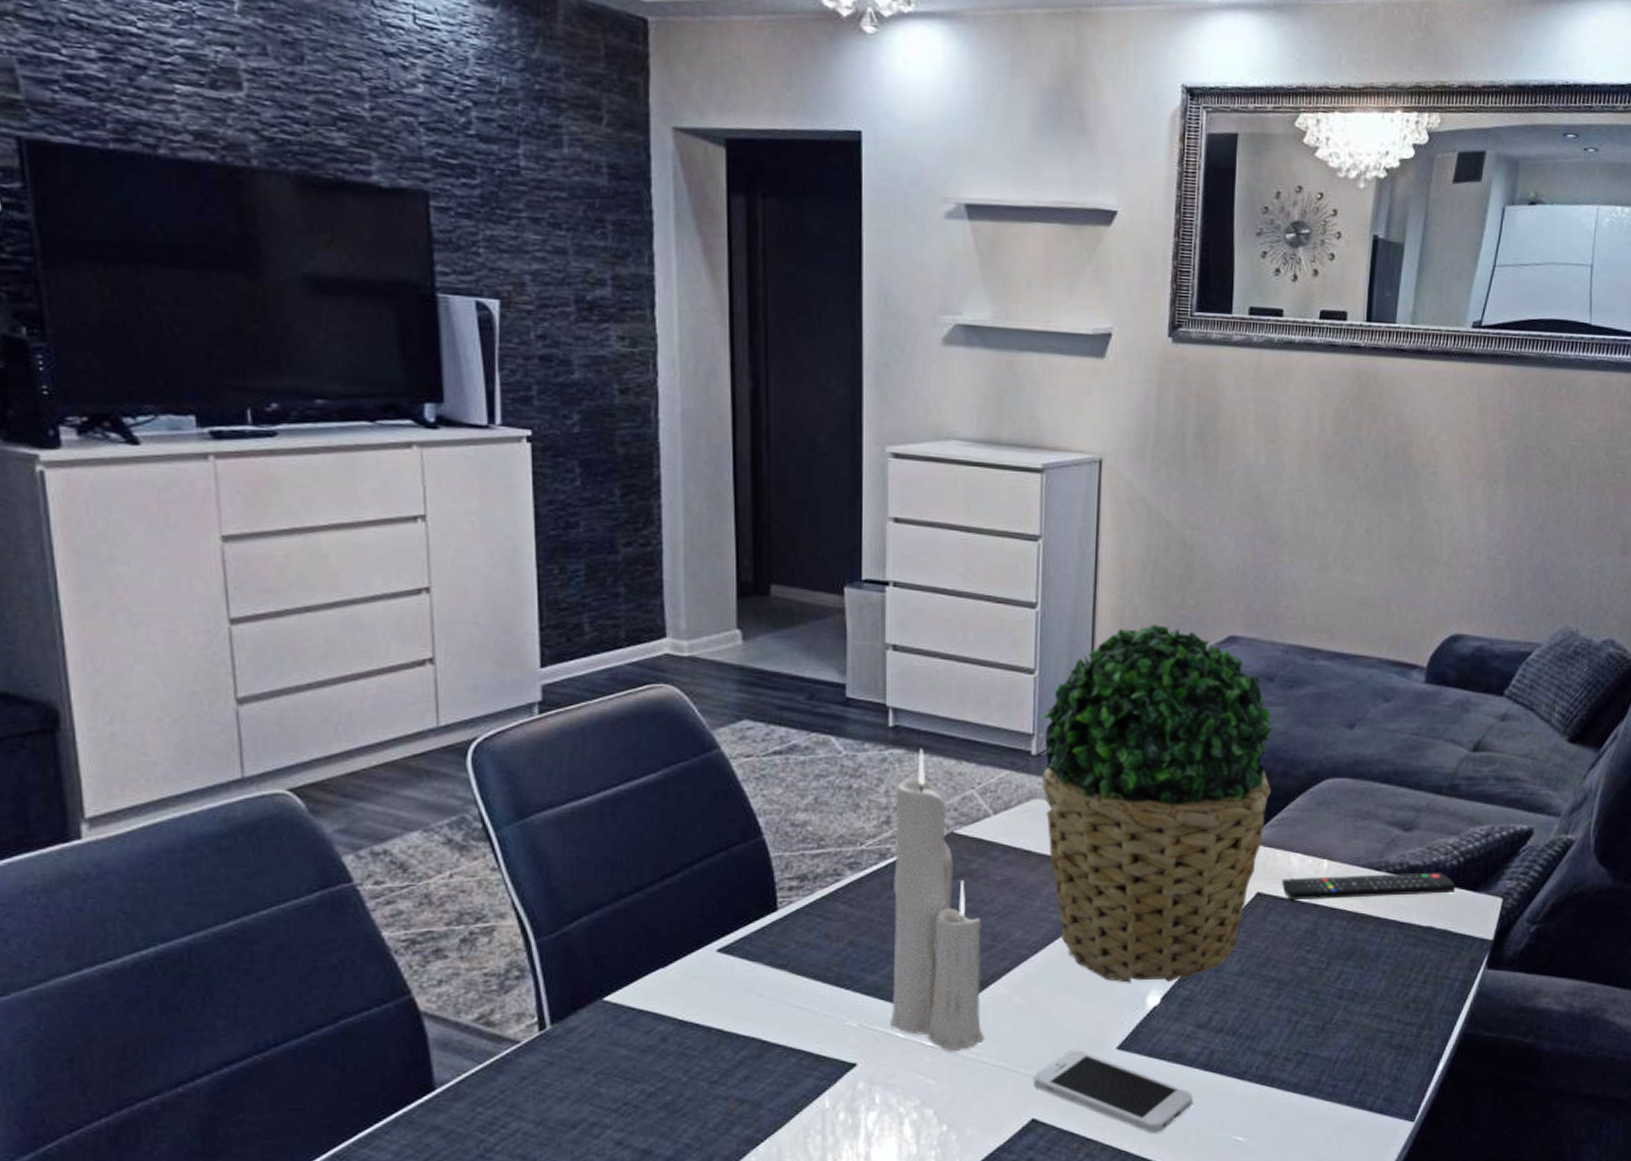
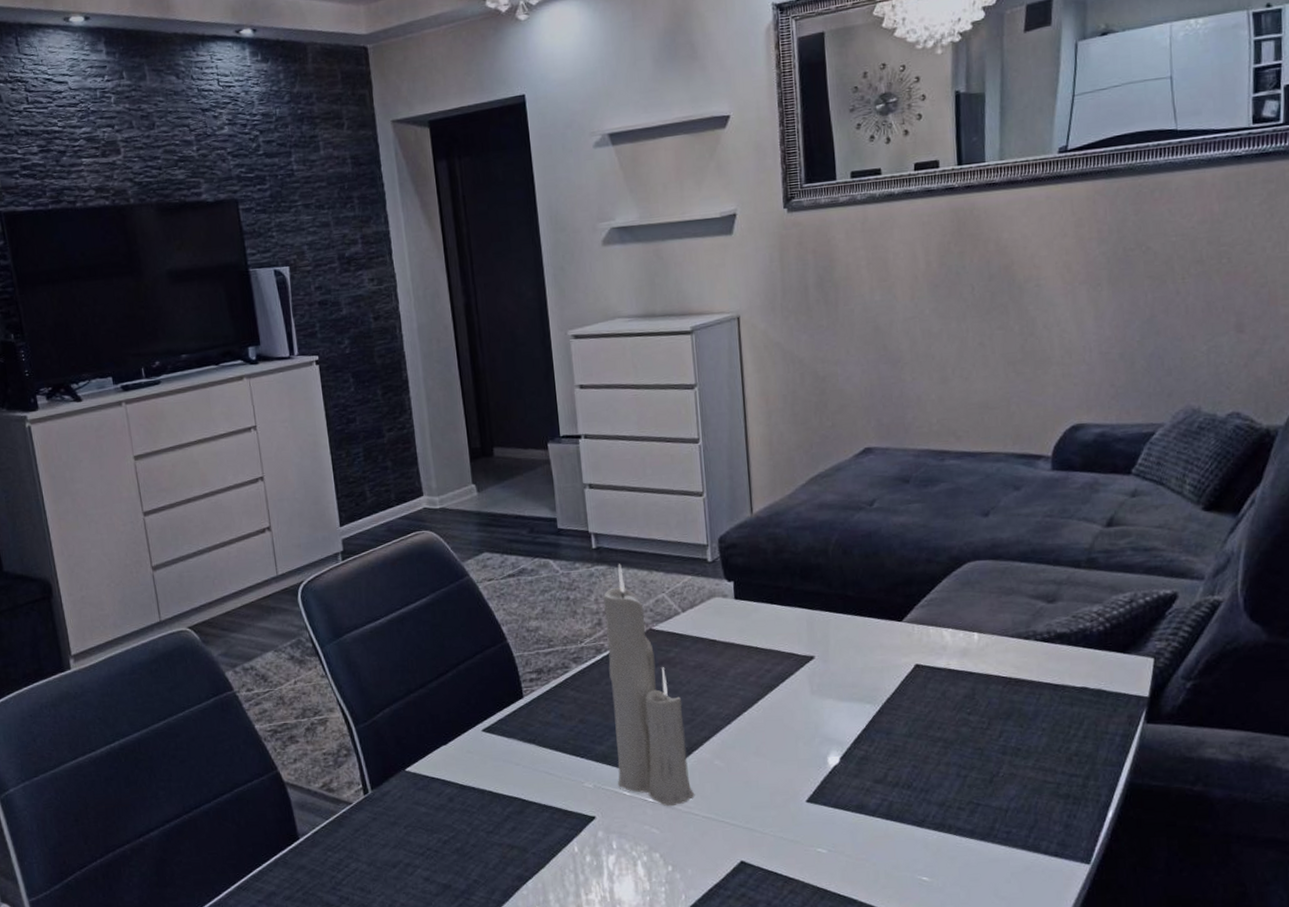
smartphone: present [1034,1050,1193,1134] -> none [739,803,879,874]
potted plant: present [1041,625,1273,983] -> none [712,445,919,746]
remote control: present [1282,872,1455,901] -> none [937,637,1104,670]

